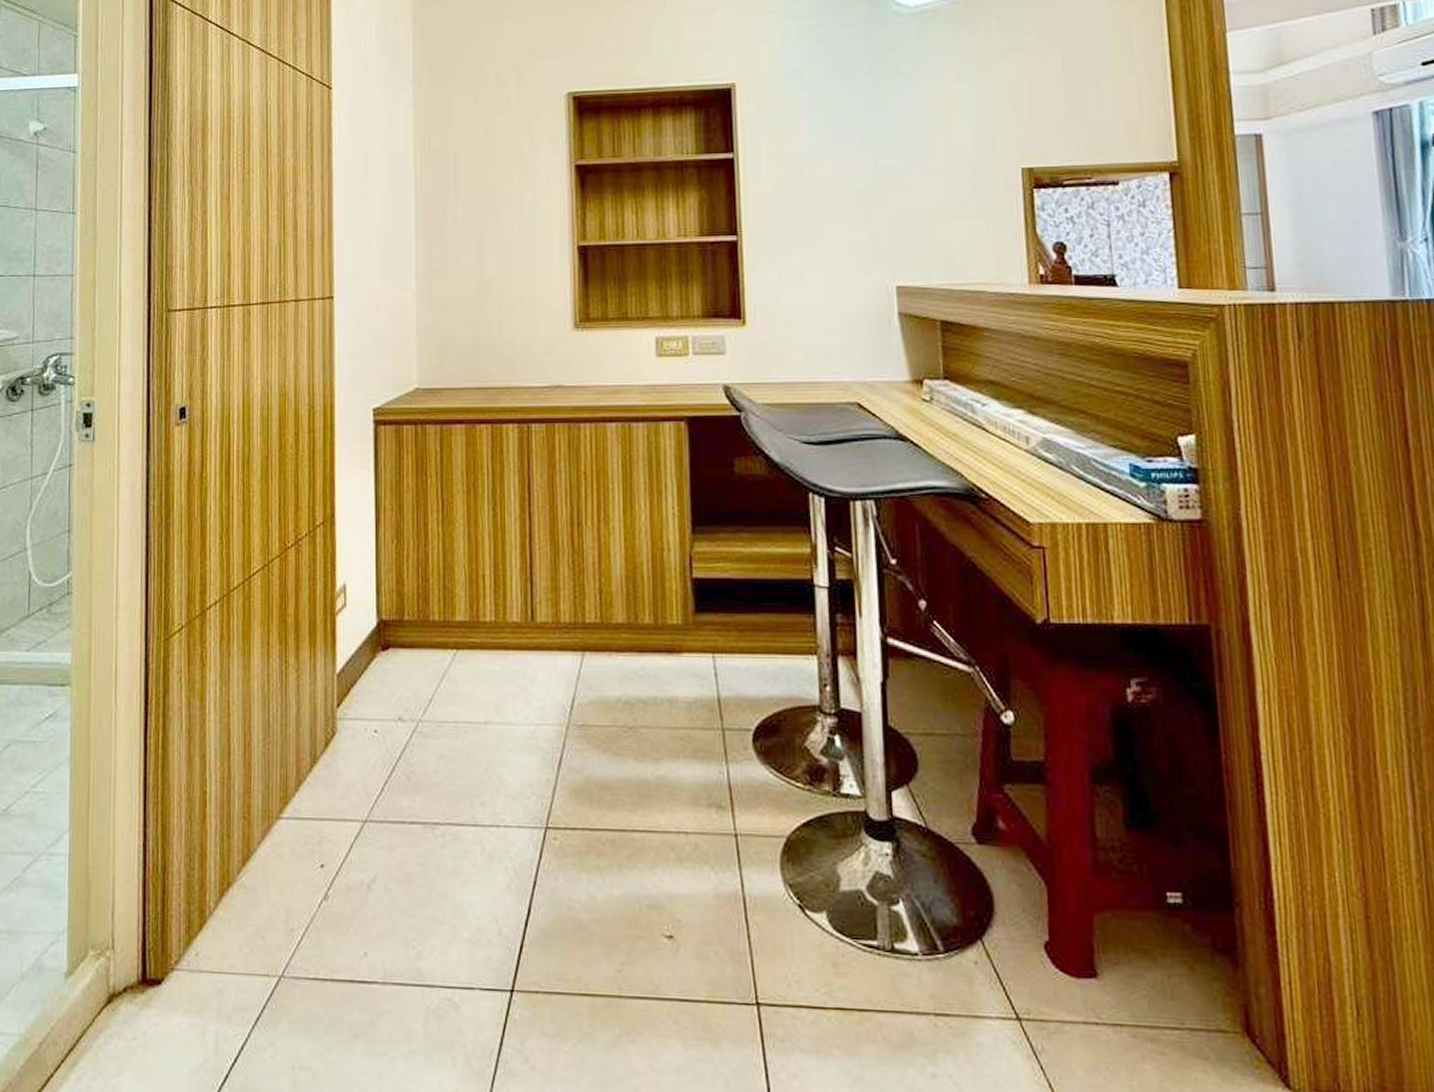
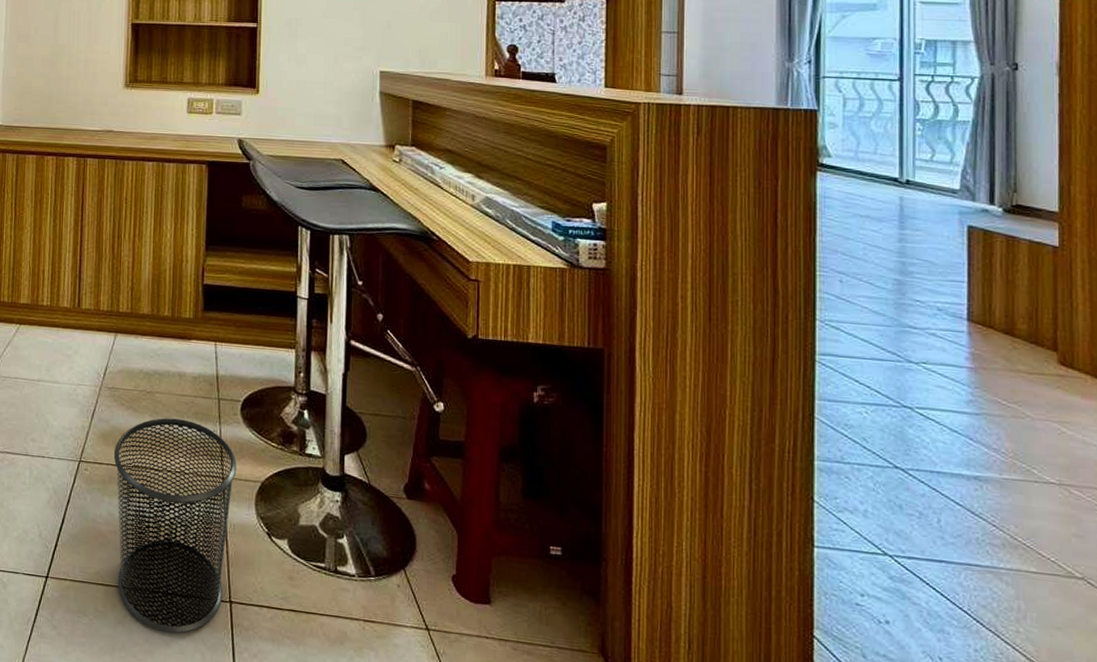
waste bin: none [590,760,753,1055] -> present [113,418,237,634]

